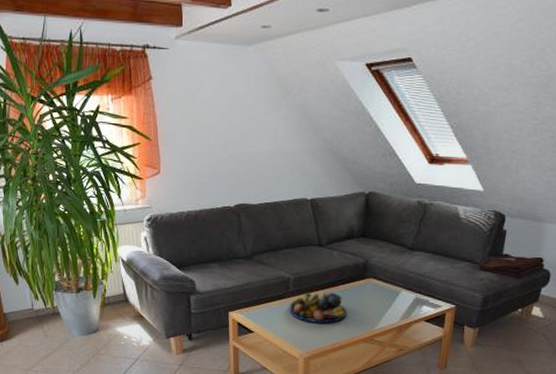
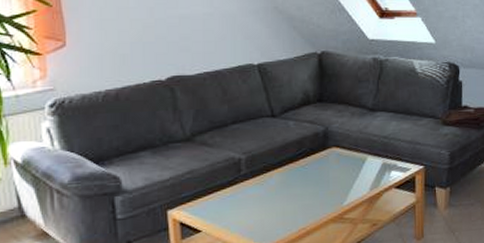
fruit bowl: present [290,291,347,323] -> none [244,169,311,209]

